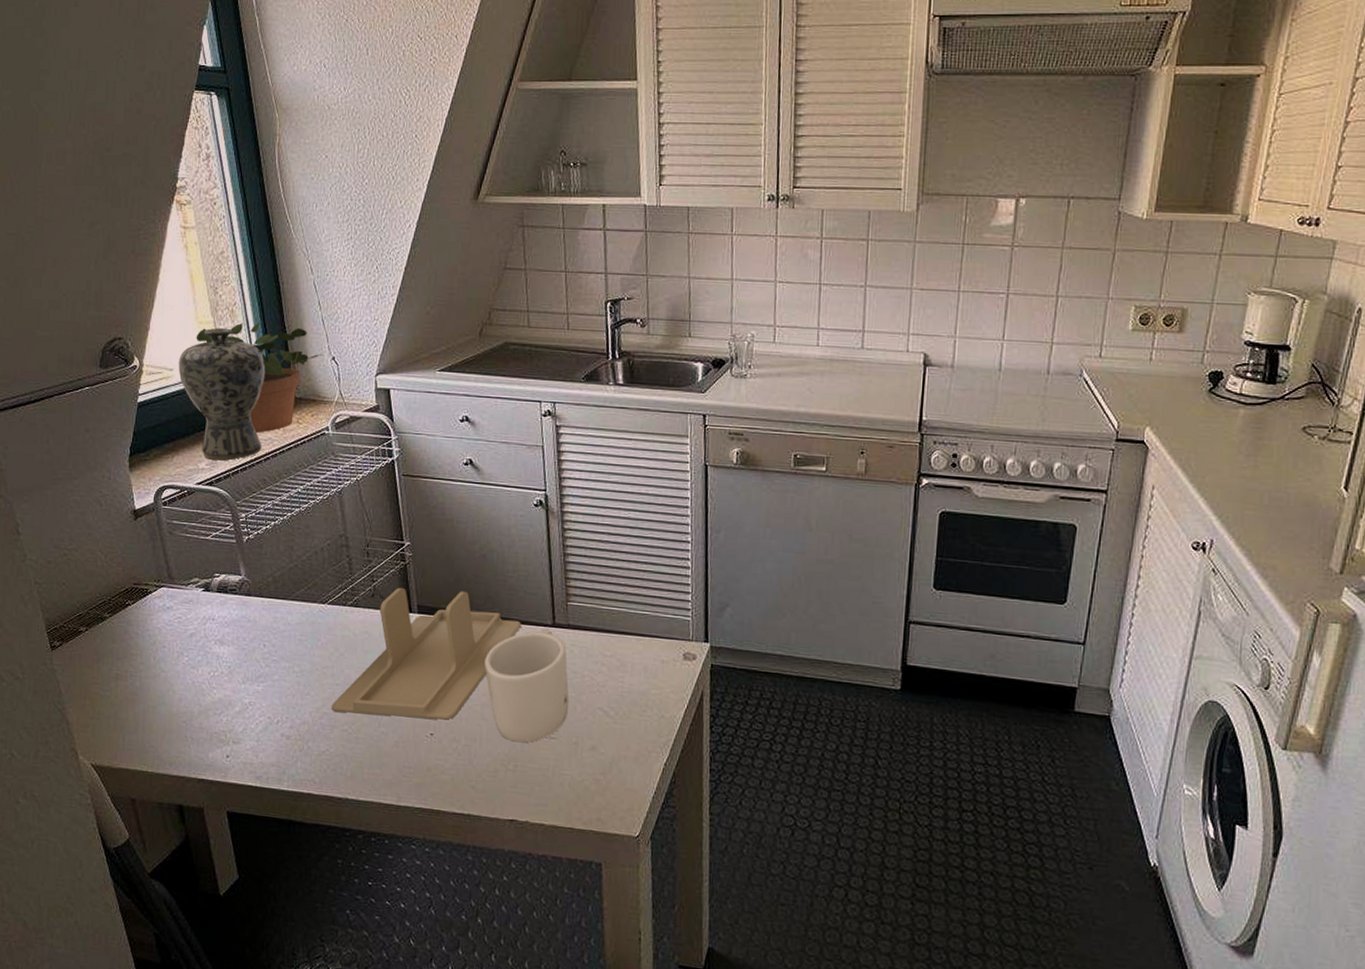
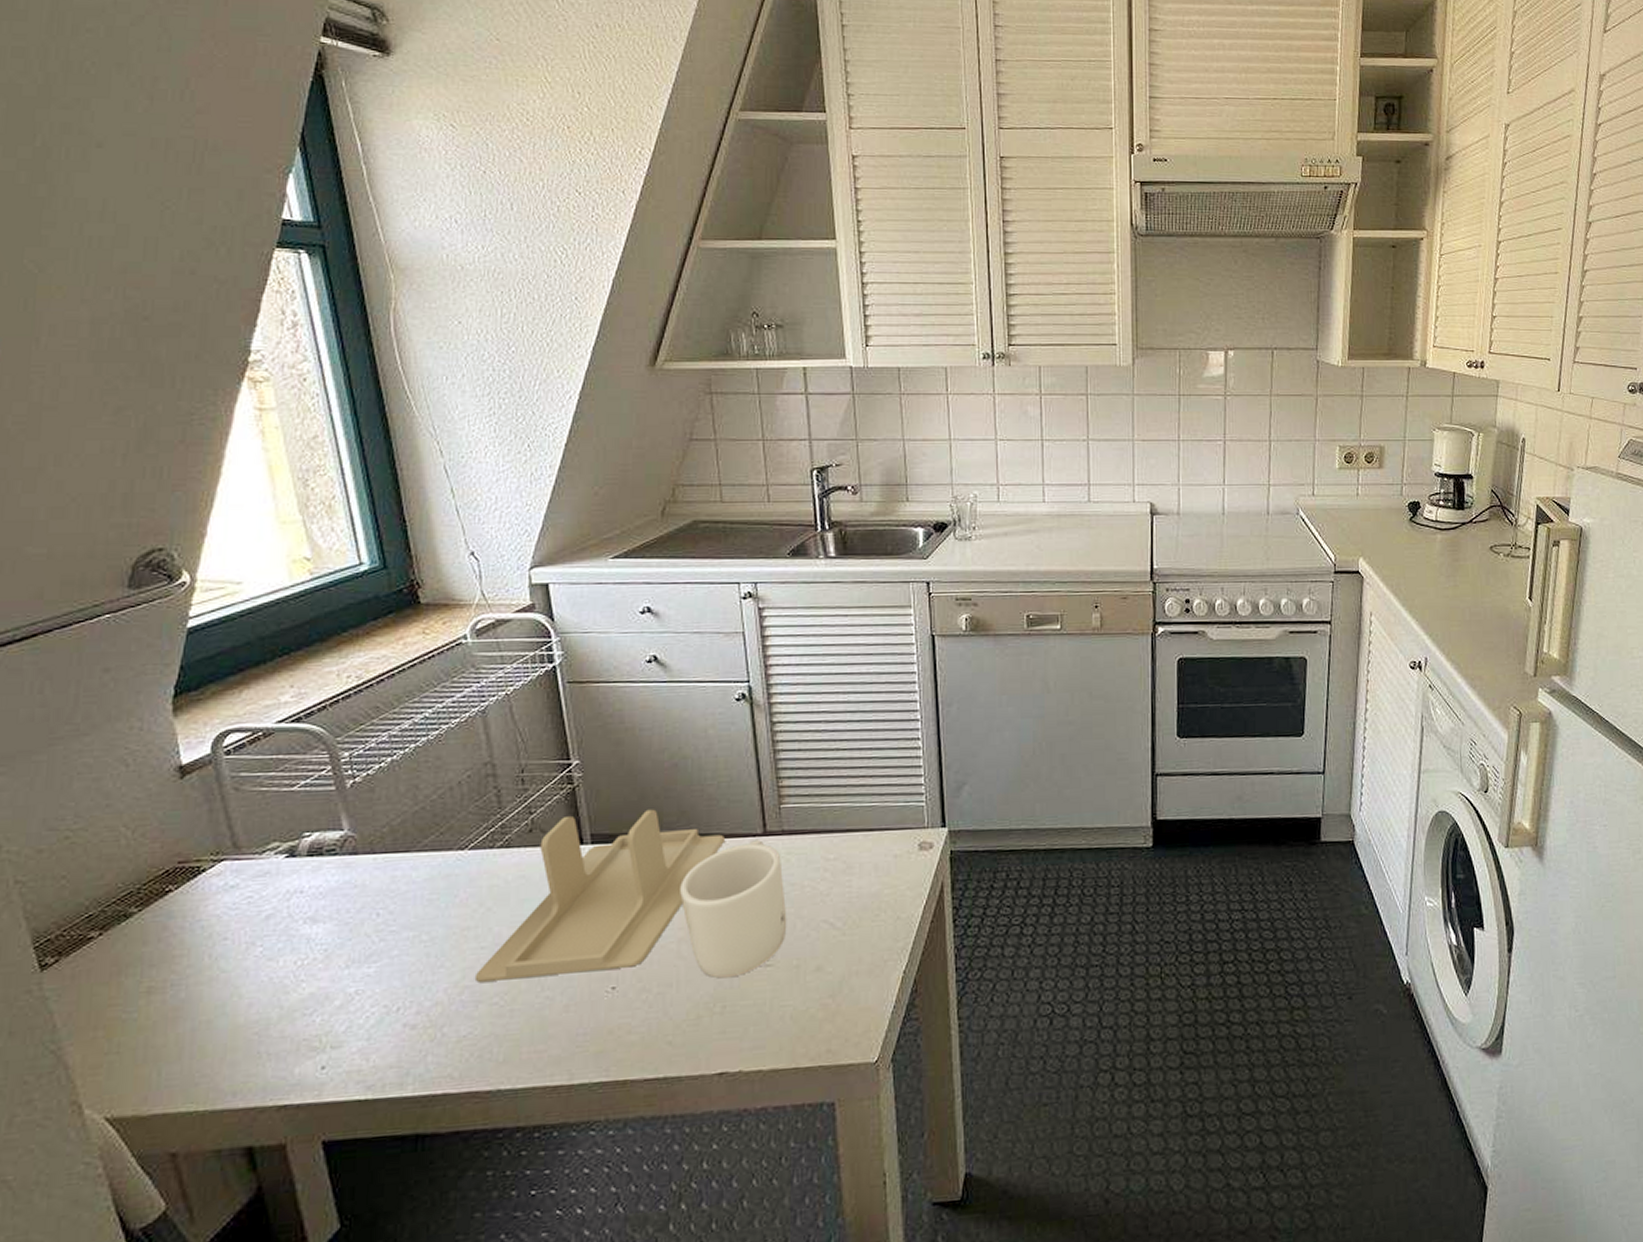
vase: present [178,327,266,461] -> none [250,527,378,690]
potted plant: present [196,322,324,432] -> none [276,516,459,650]

